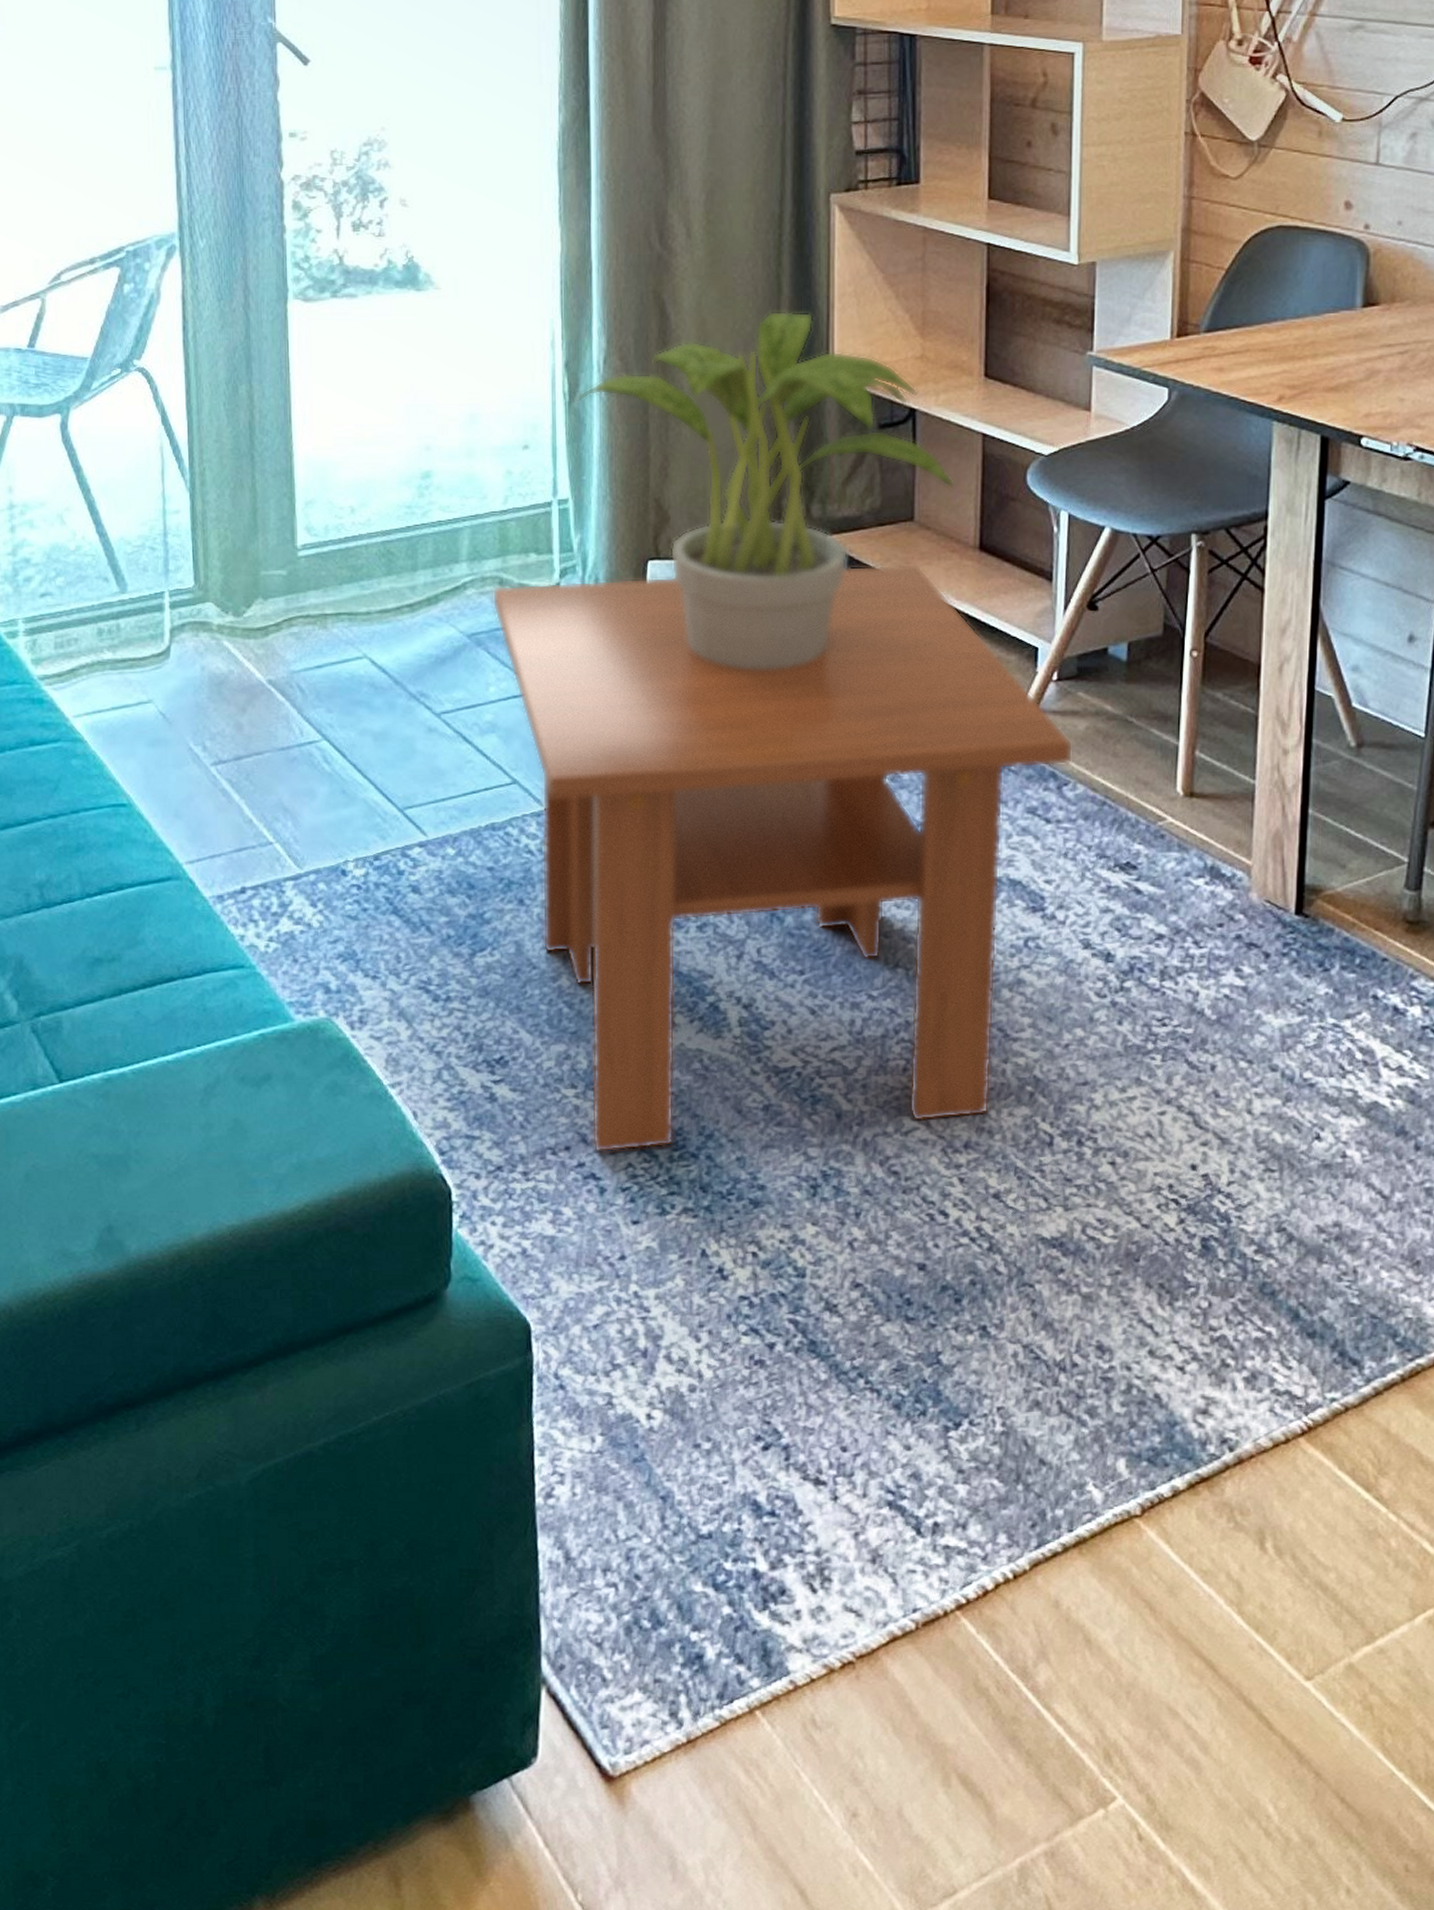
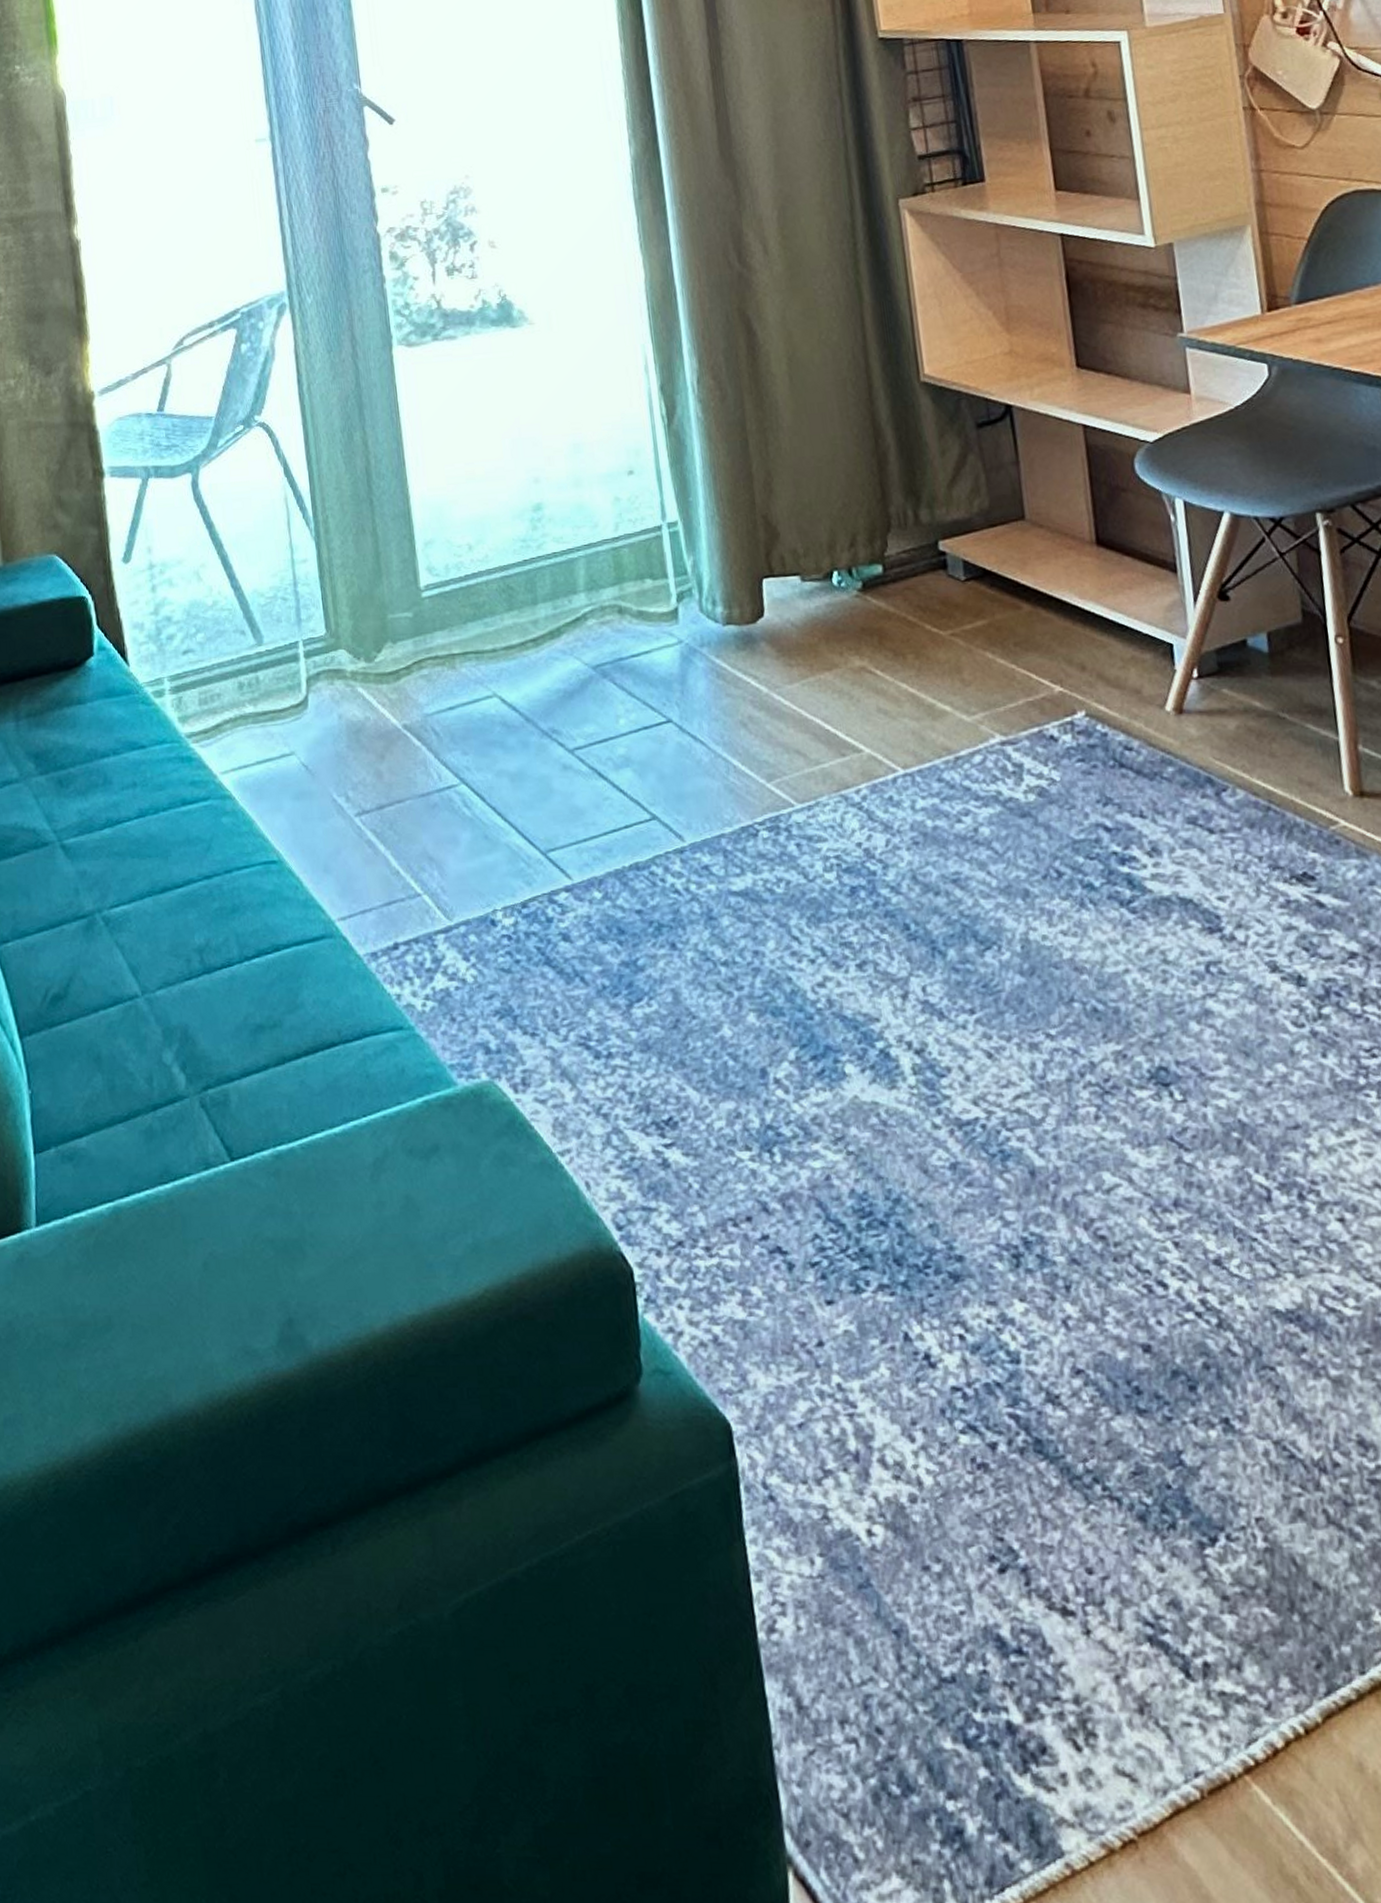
coffee table: present [492,563,1073,1153] -> none [612,563,1228,1224]
potted plant: present [576,310,955,670] -> none [674,316,1063,685]

